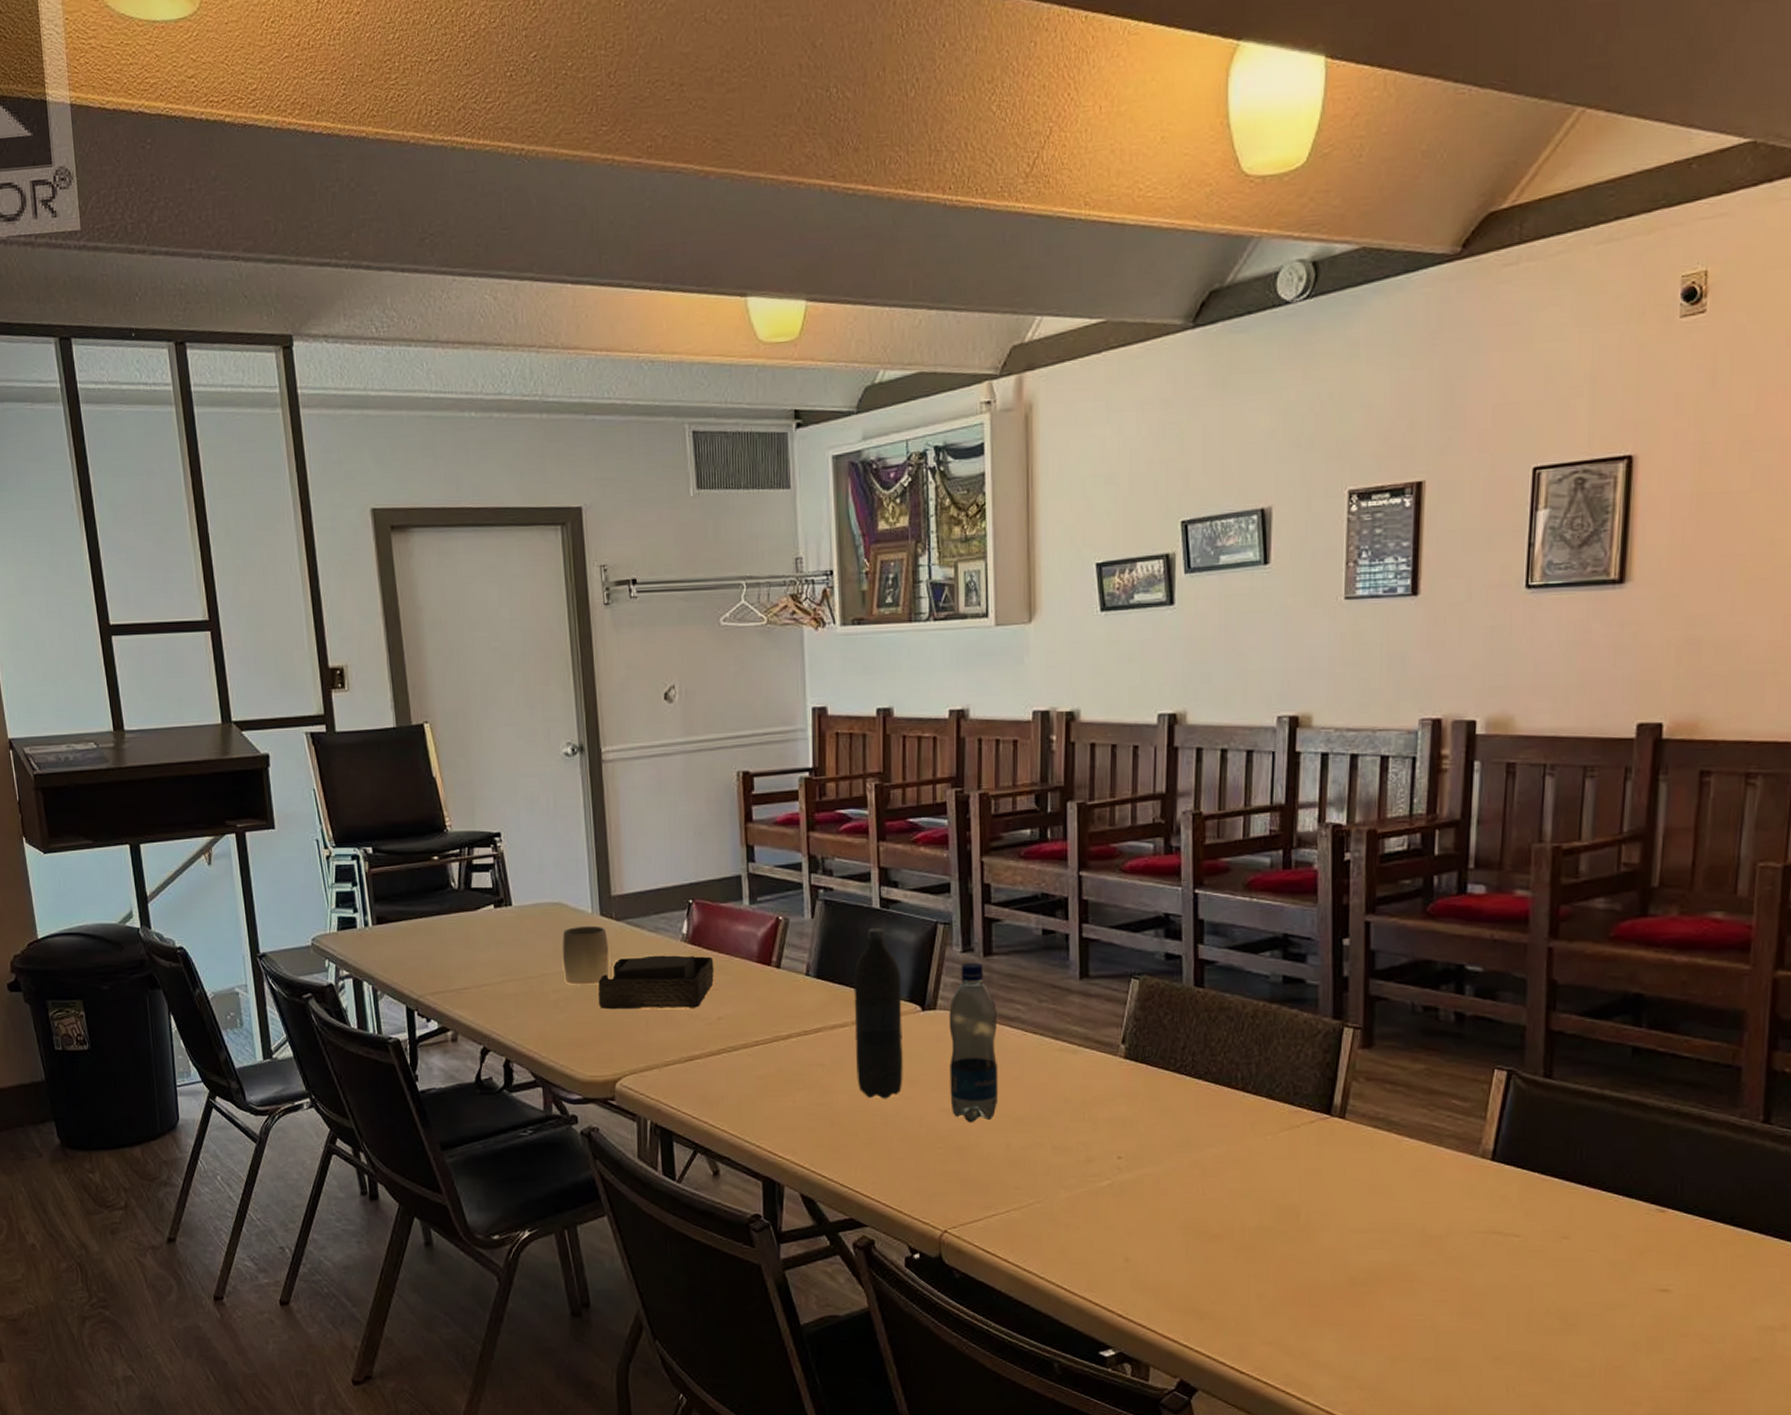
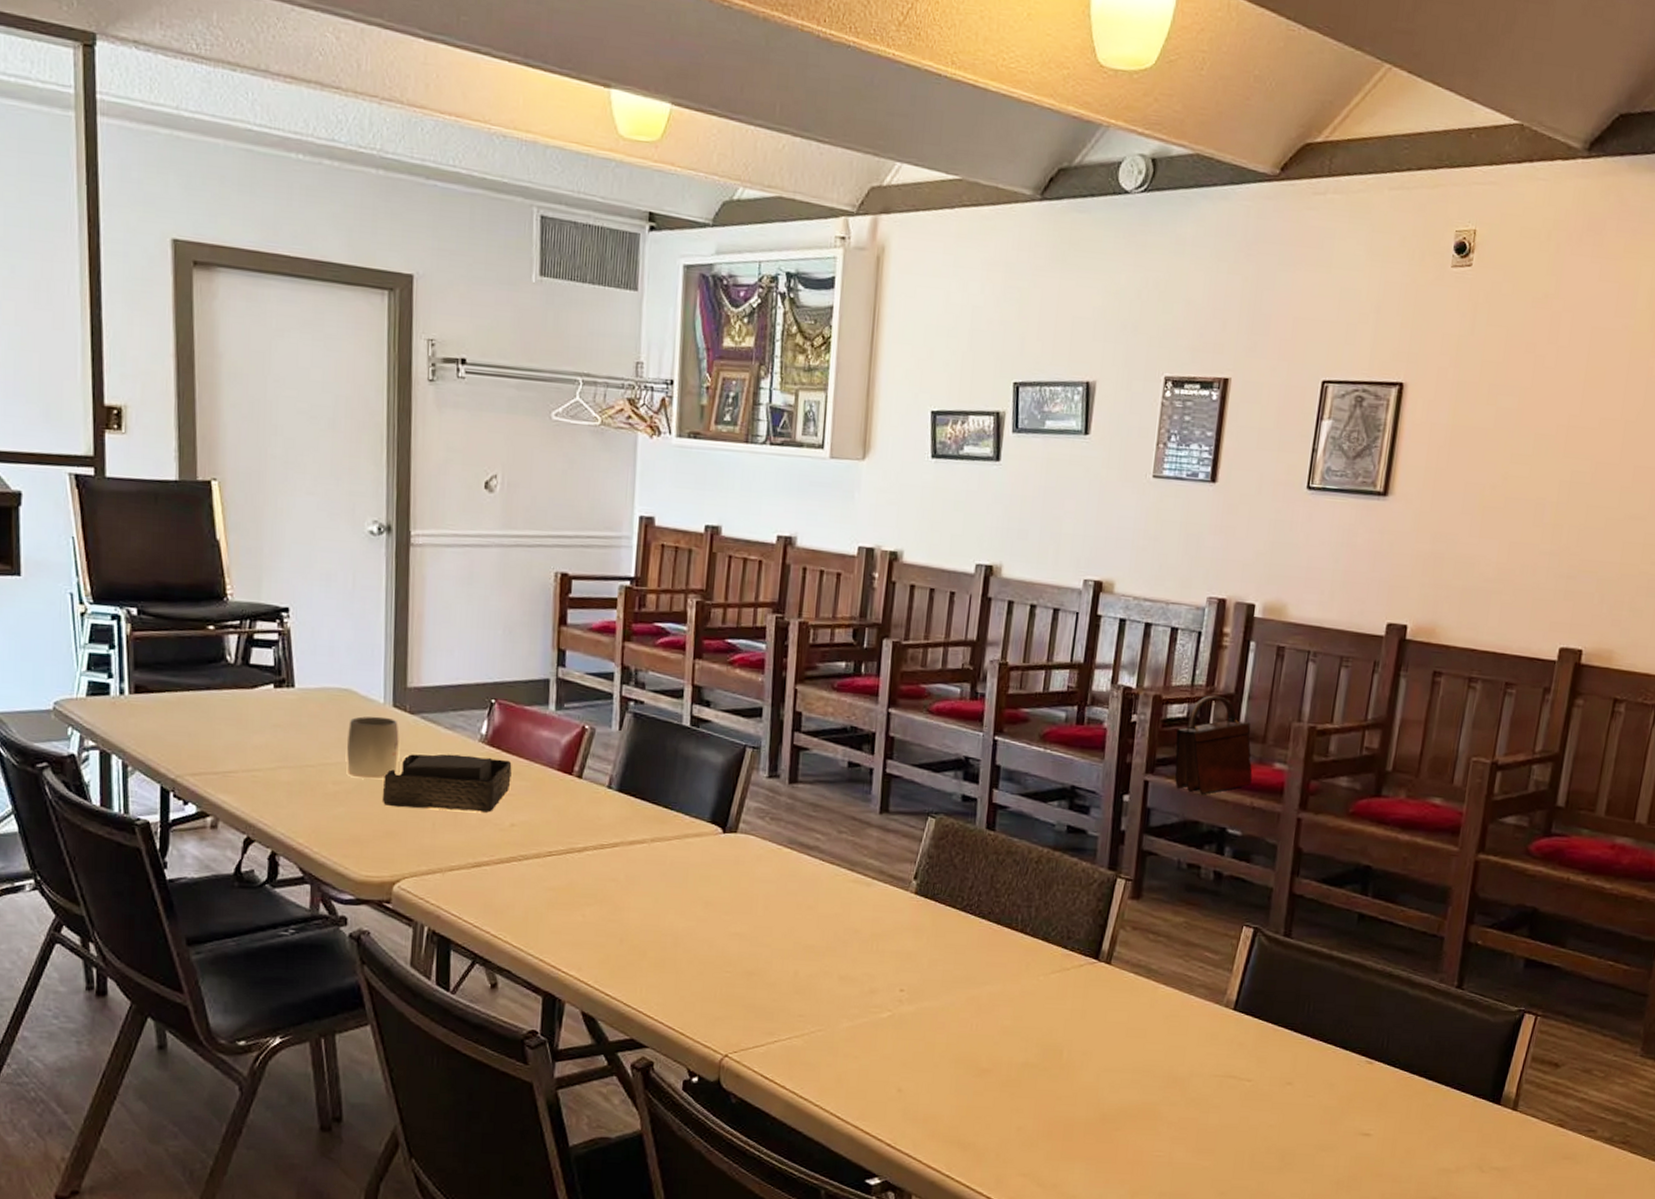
water bottle: present [853,929,903,1099] -> none [650,746,705,920]
bottle: present [949,962,999,1122] -> none [743,788,797,948]
handbag: none [1397,823,1490,930] -> present [1175,695,1253,794]

